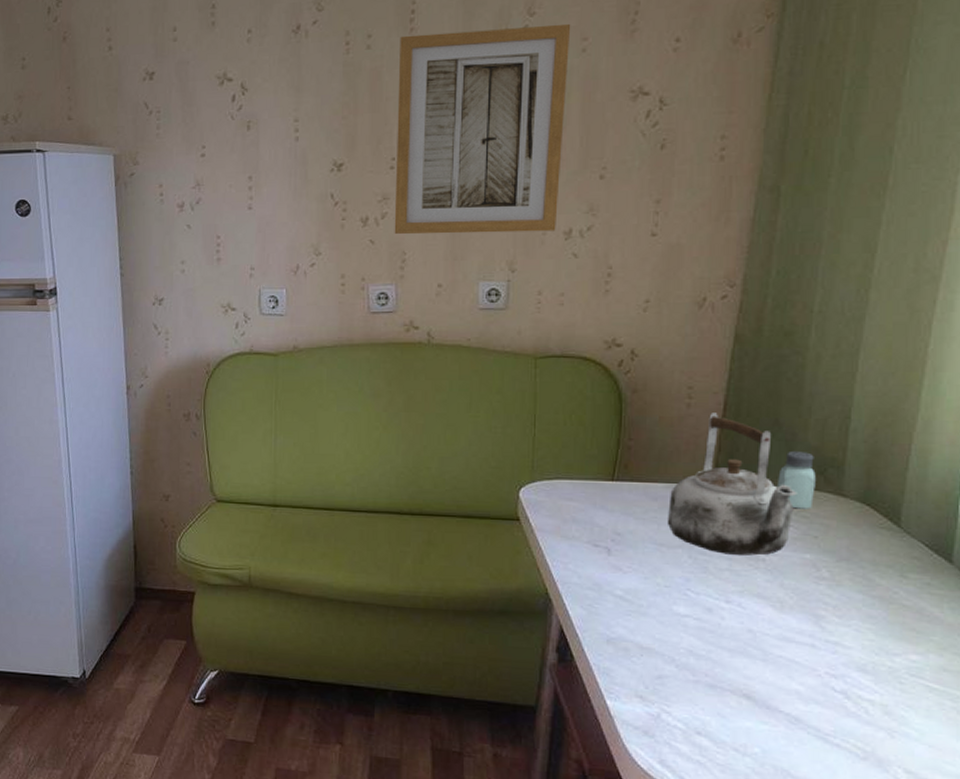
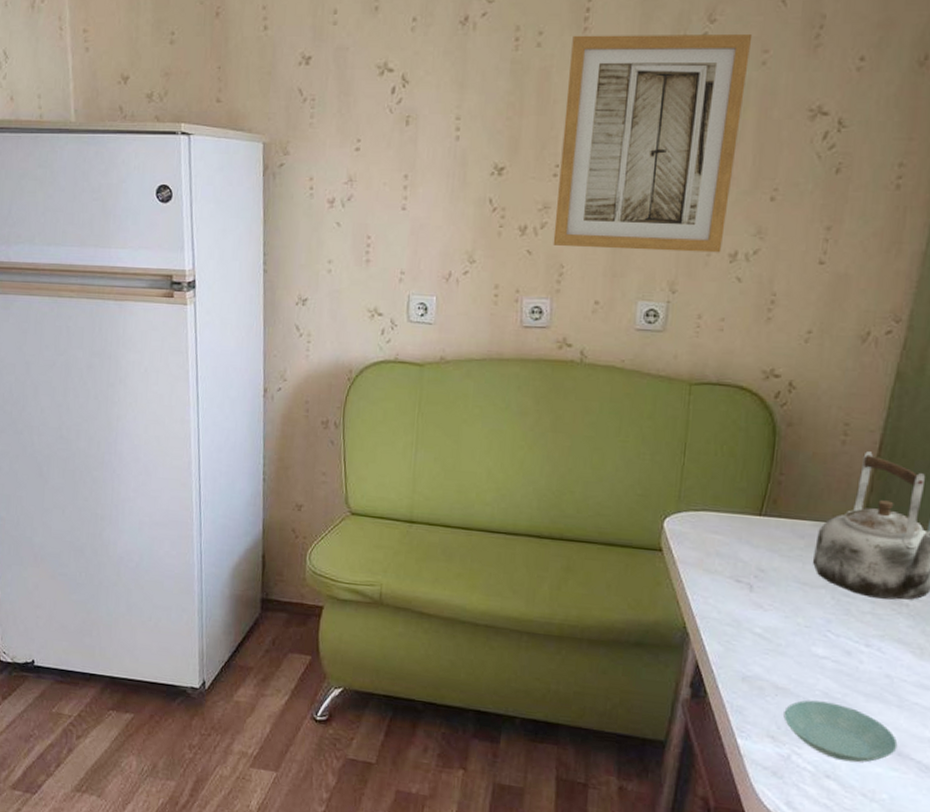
saucer: none [650,658,765,718] -> present [783,700,898,763]

